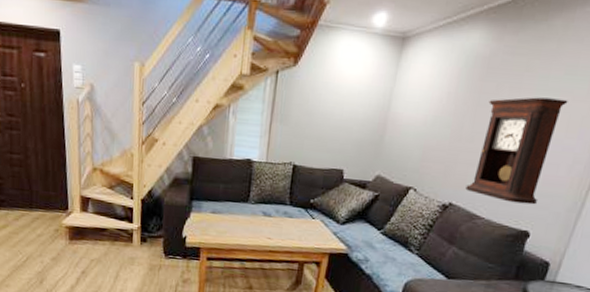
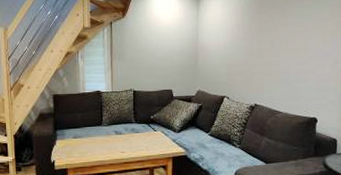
pendulum clock: present [465,97,569,205] -> none [264,20,320,98]

